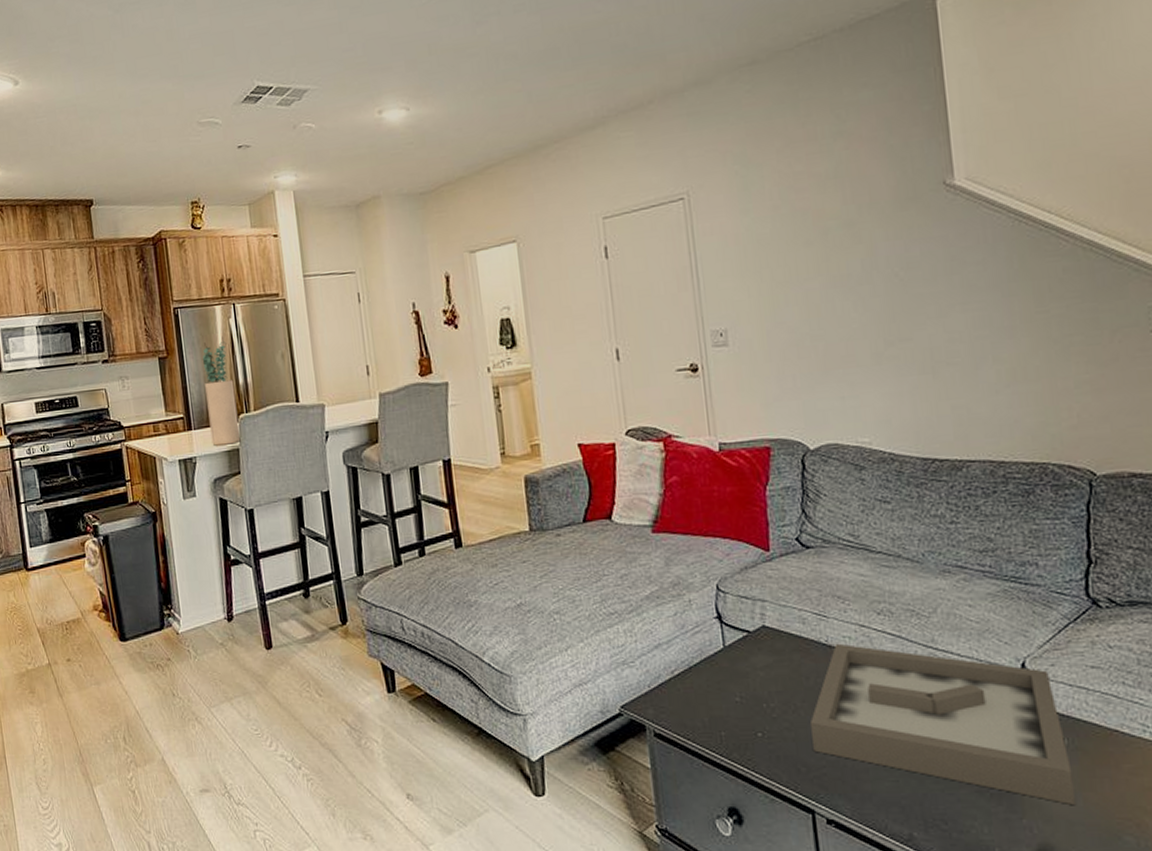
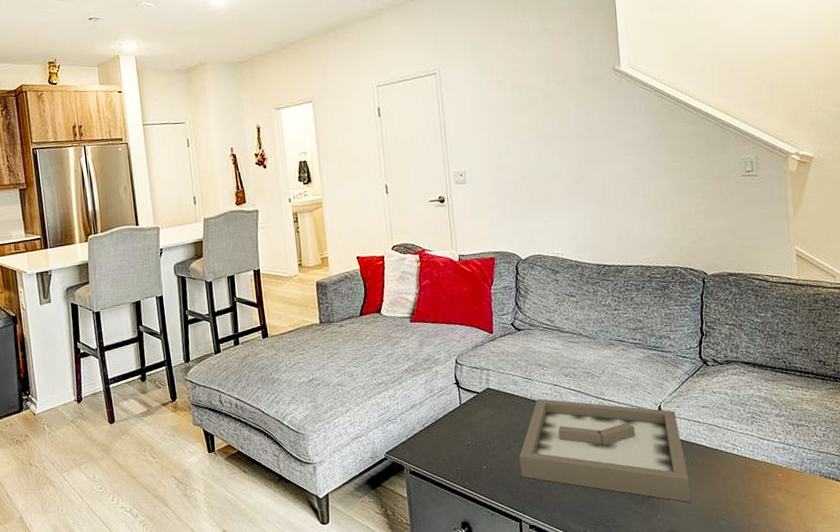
vase: present [202,336,241,446] -> none [57,172,89,261]

